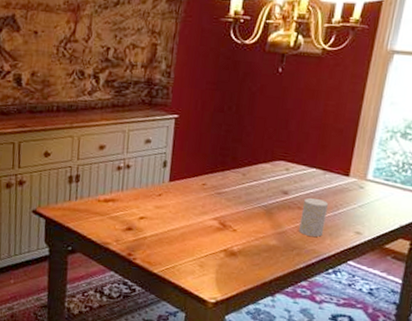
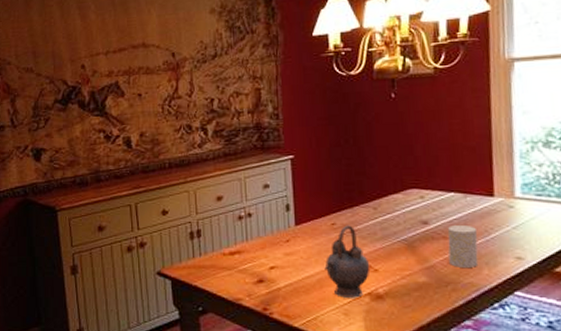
teapot: none [189,186,230,253] -> present [324,225,370,298]

